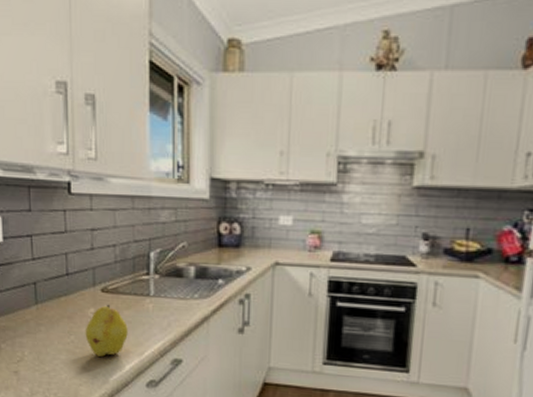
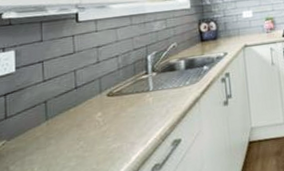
fruit: present [85,304,128,357] -> none [93,105,132,155]

